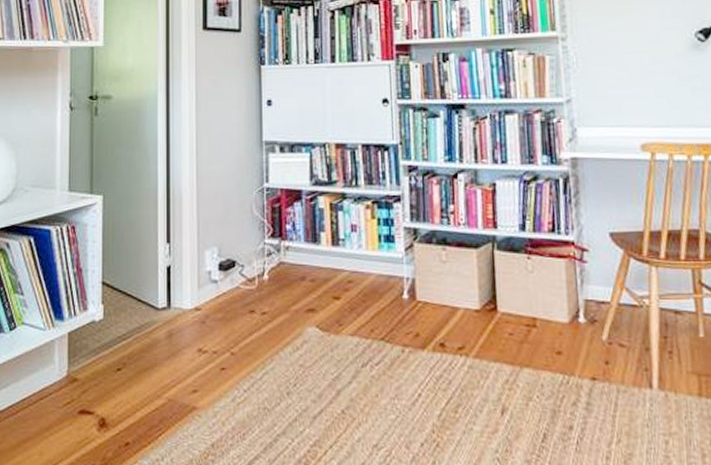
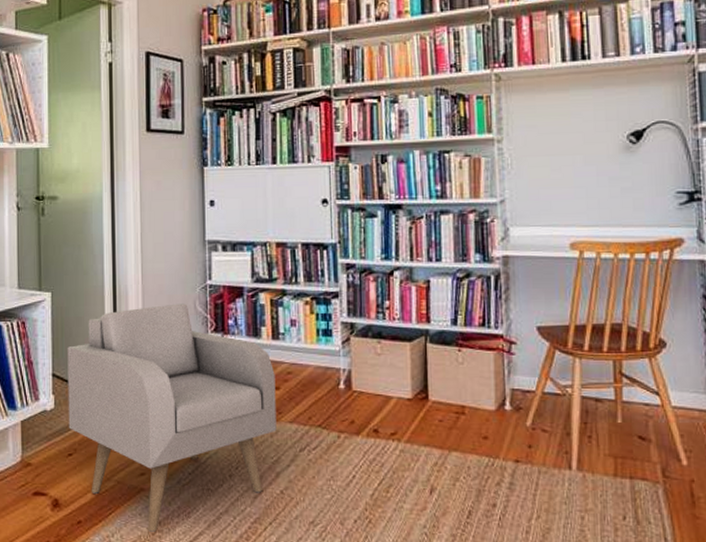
armchair: none [118,207,337,455] -> present [67,303,277,532]

